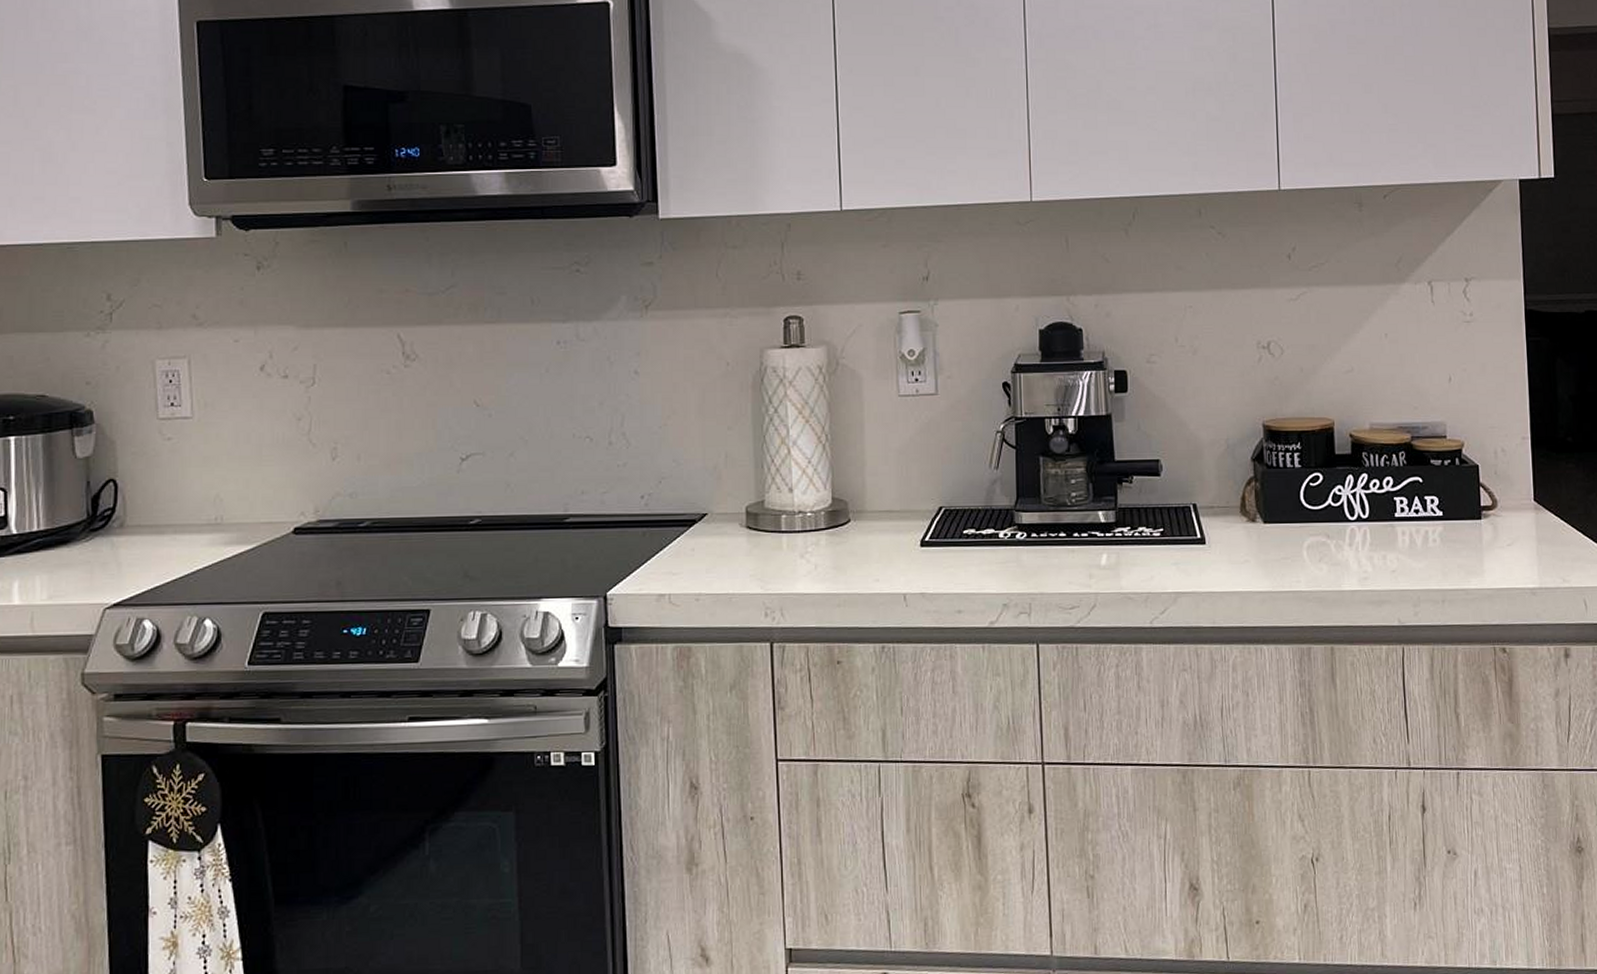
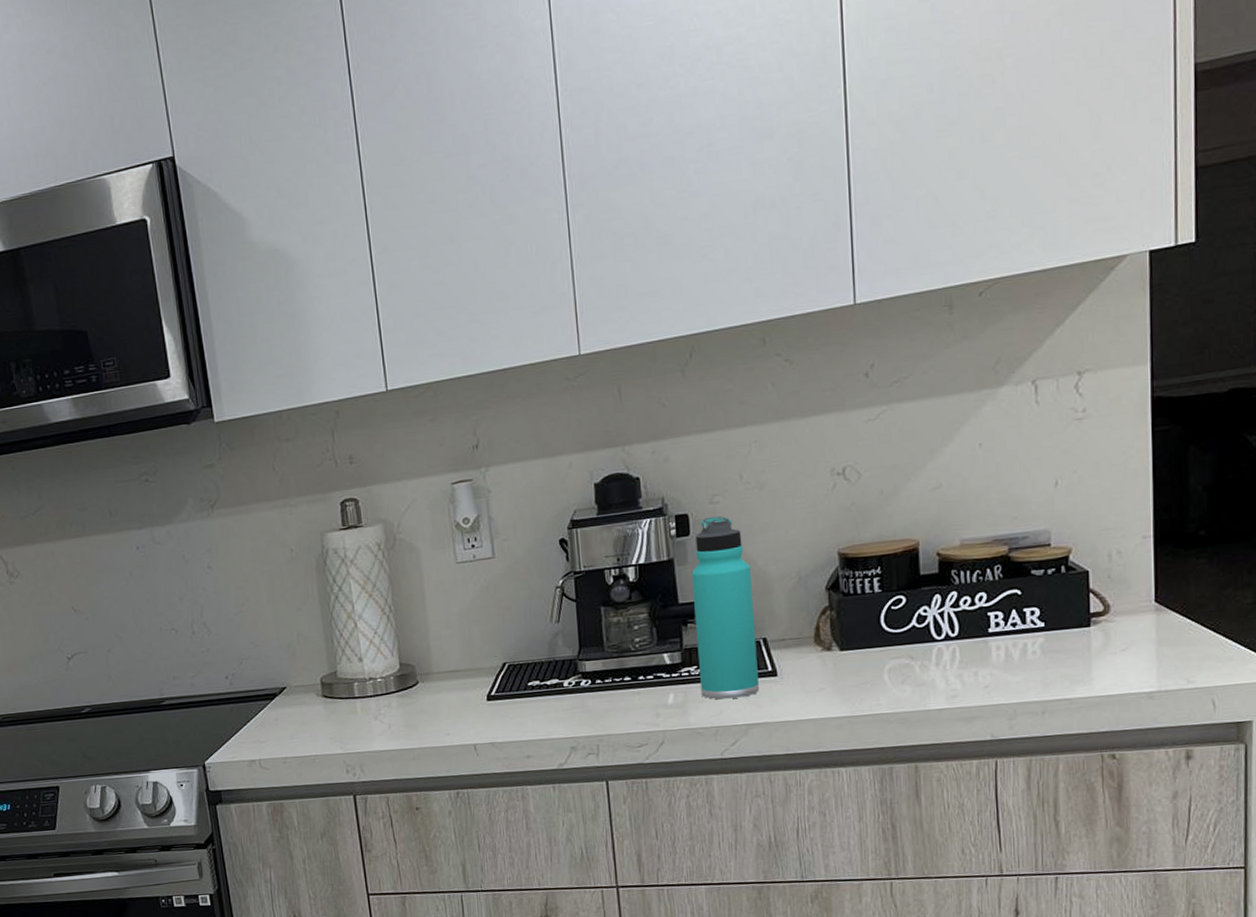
thermos bottle: none [1127,375,1188,564] -> present [691,516,759,700]

